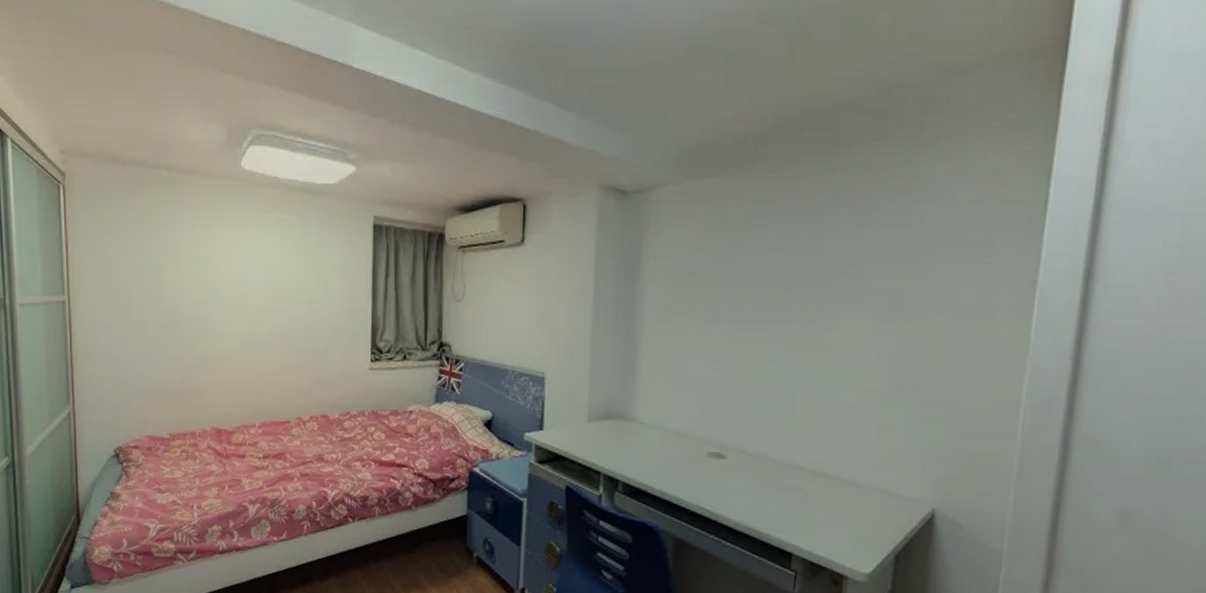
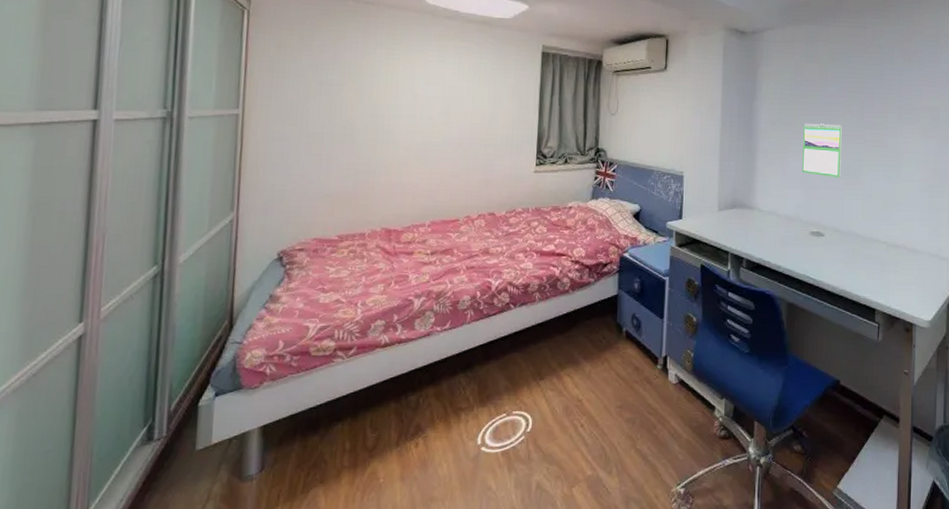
calendar: none [698,312,757,384] -> present [801,123,842,178]

